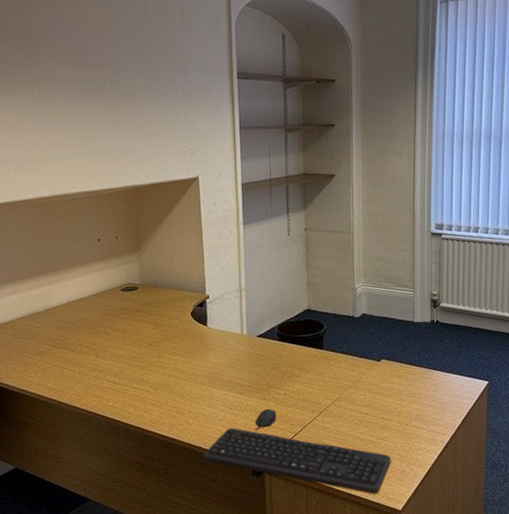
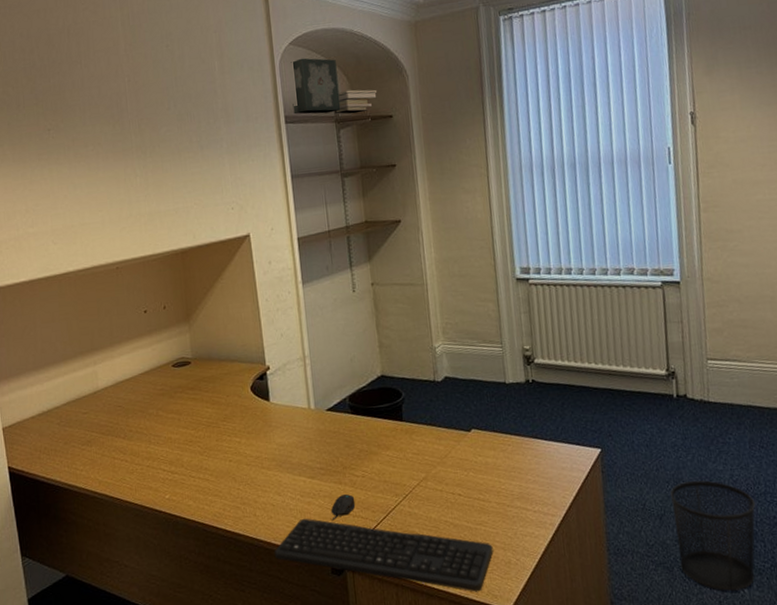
decorative box: none [245,19,289,73] -> present [291,58,341,115]
books: none [282,53,323,75] -> present [334,89,378,114]

